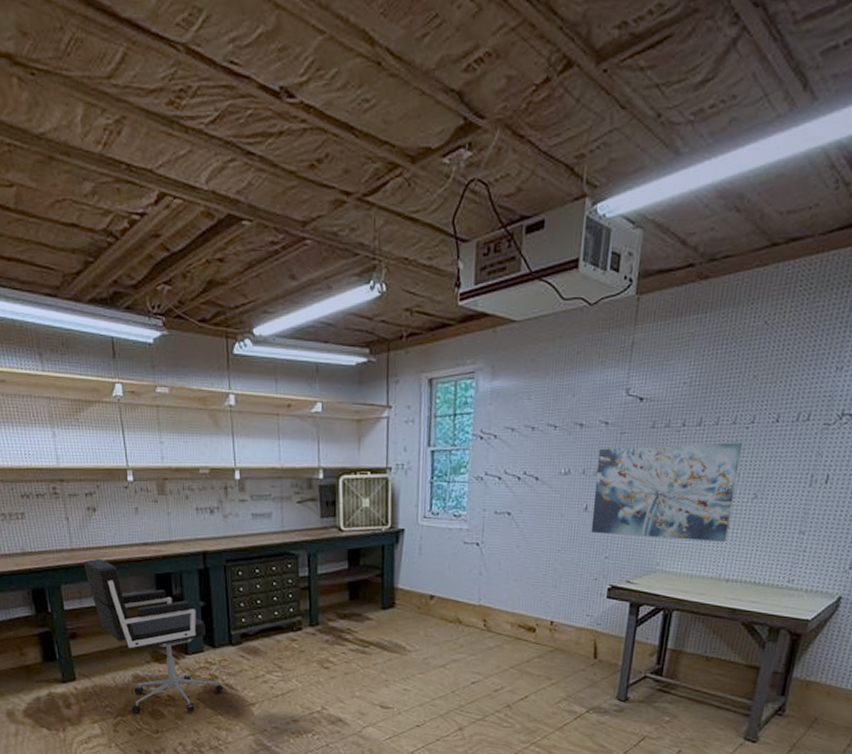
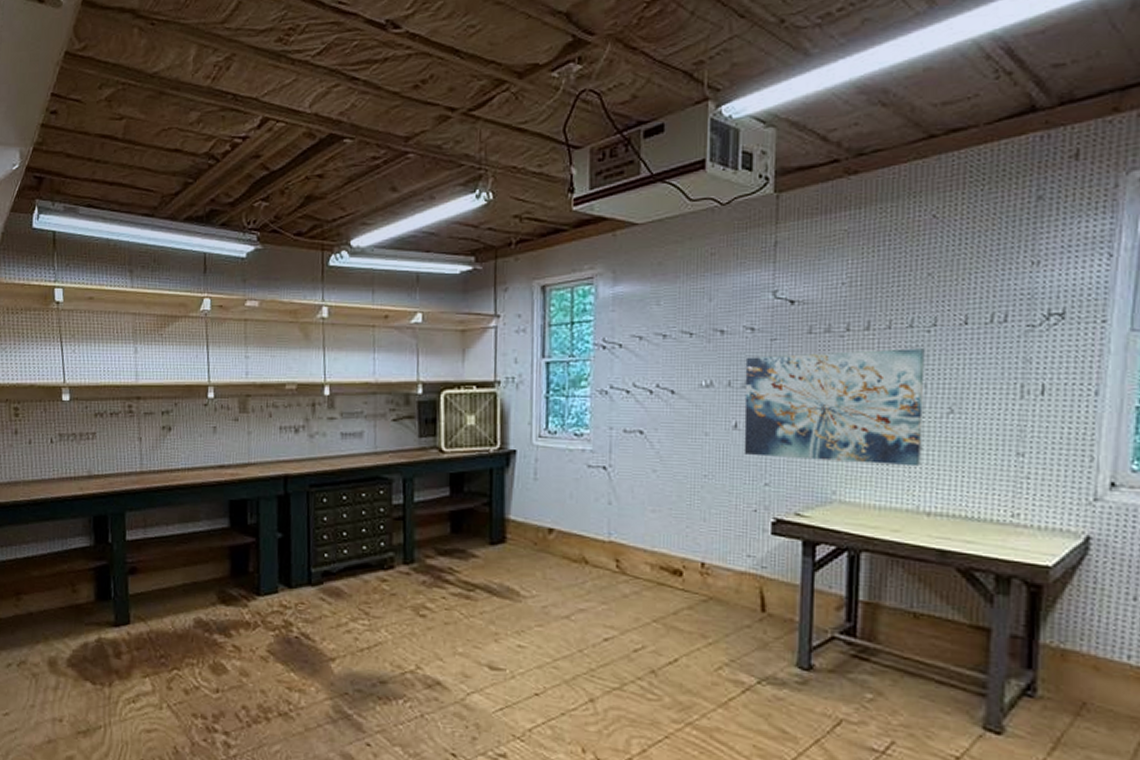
office chair: present [83,558,223,713] -> none [152,482,299,668]

